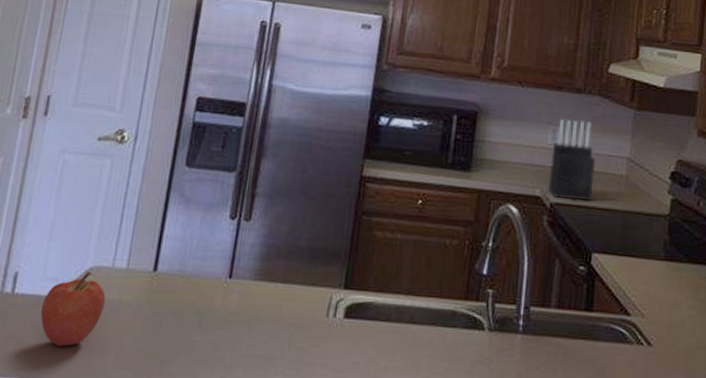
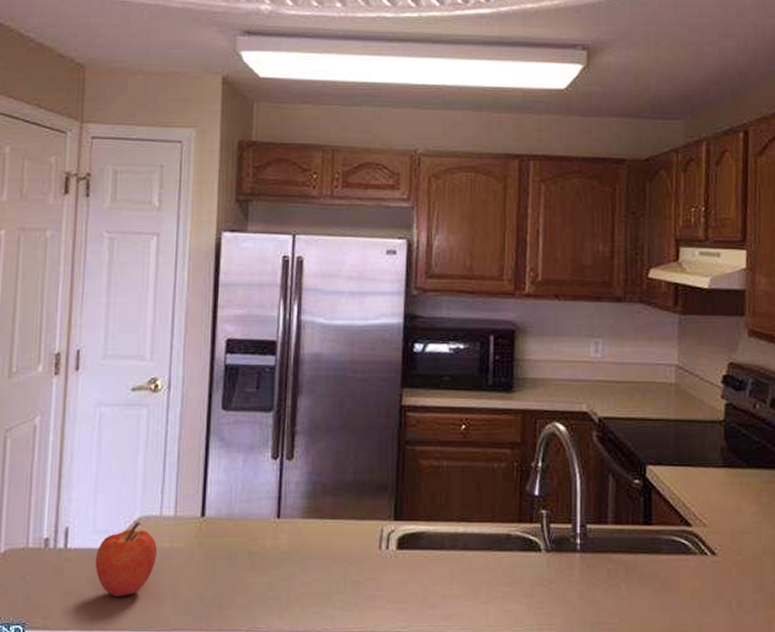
knife block: present [548,119,595,200] -> none [595,330,642,413]

